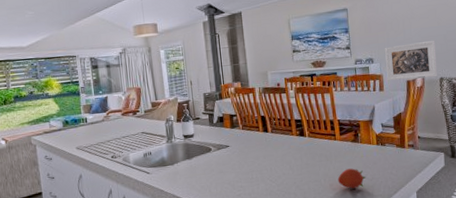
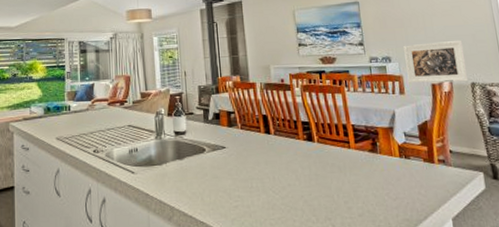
fruit: present [337,168,366,189] -> none [353,184,389,209]

